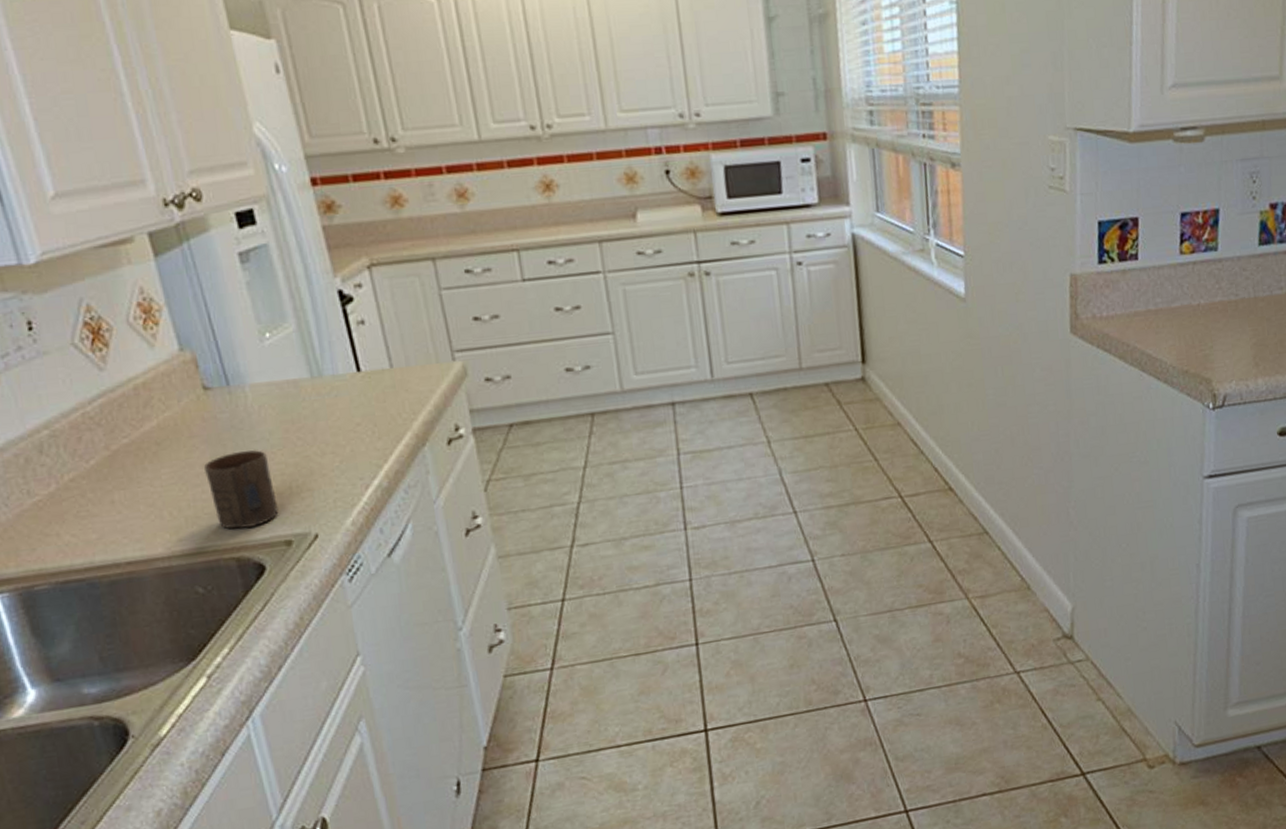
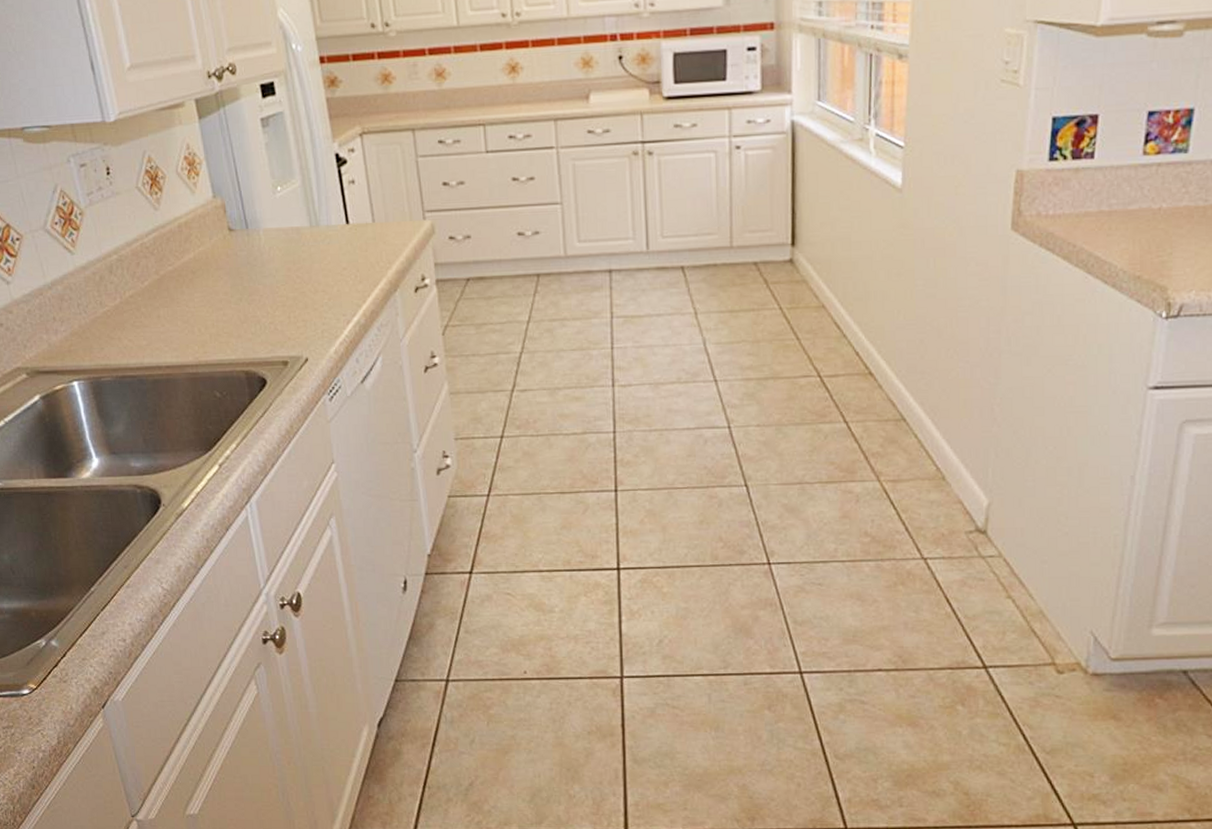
cup: present [204,449,279,529] -> none [226,283,279,348]

